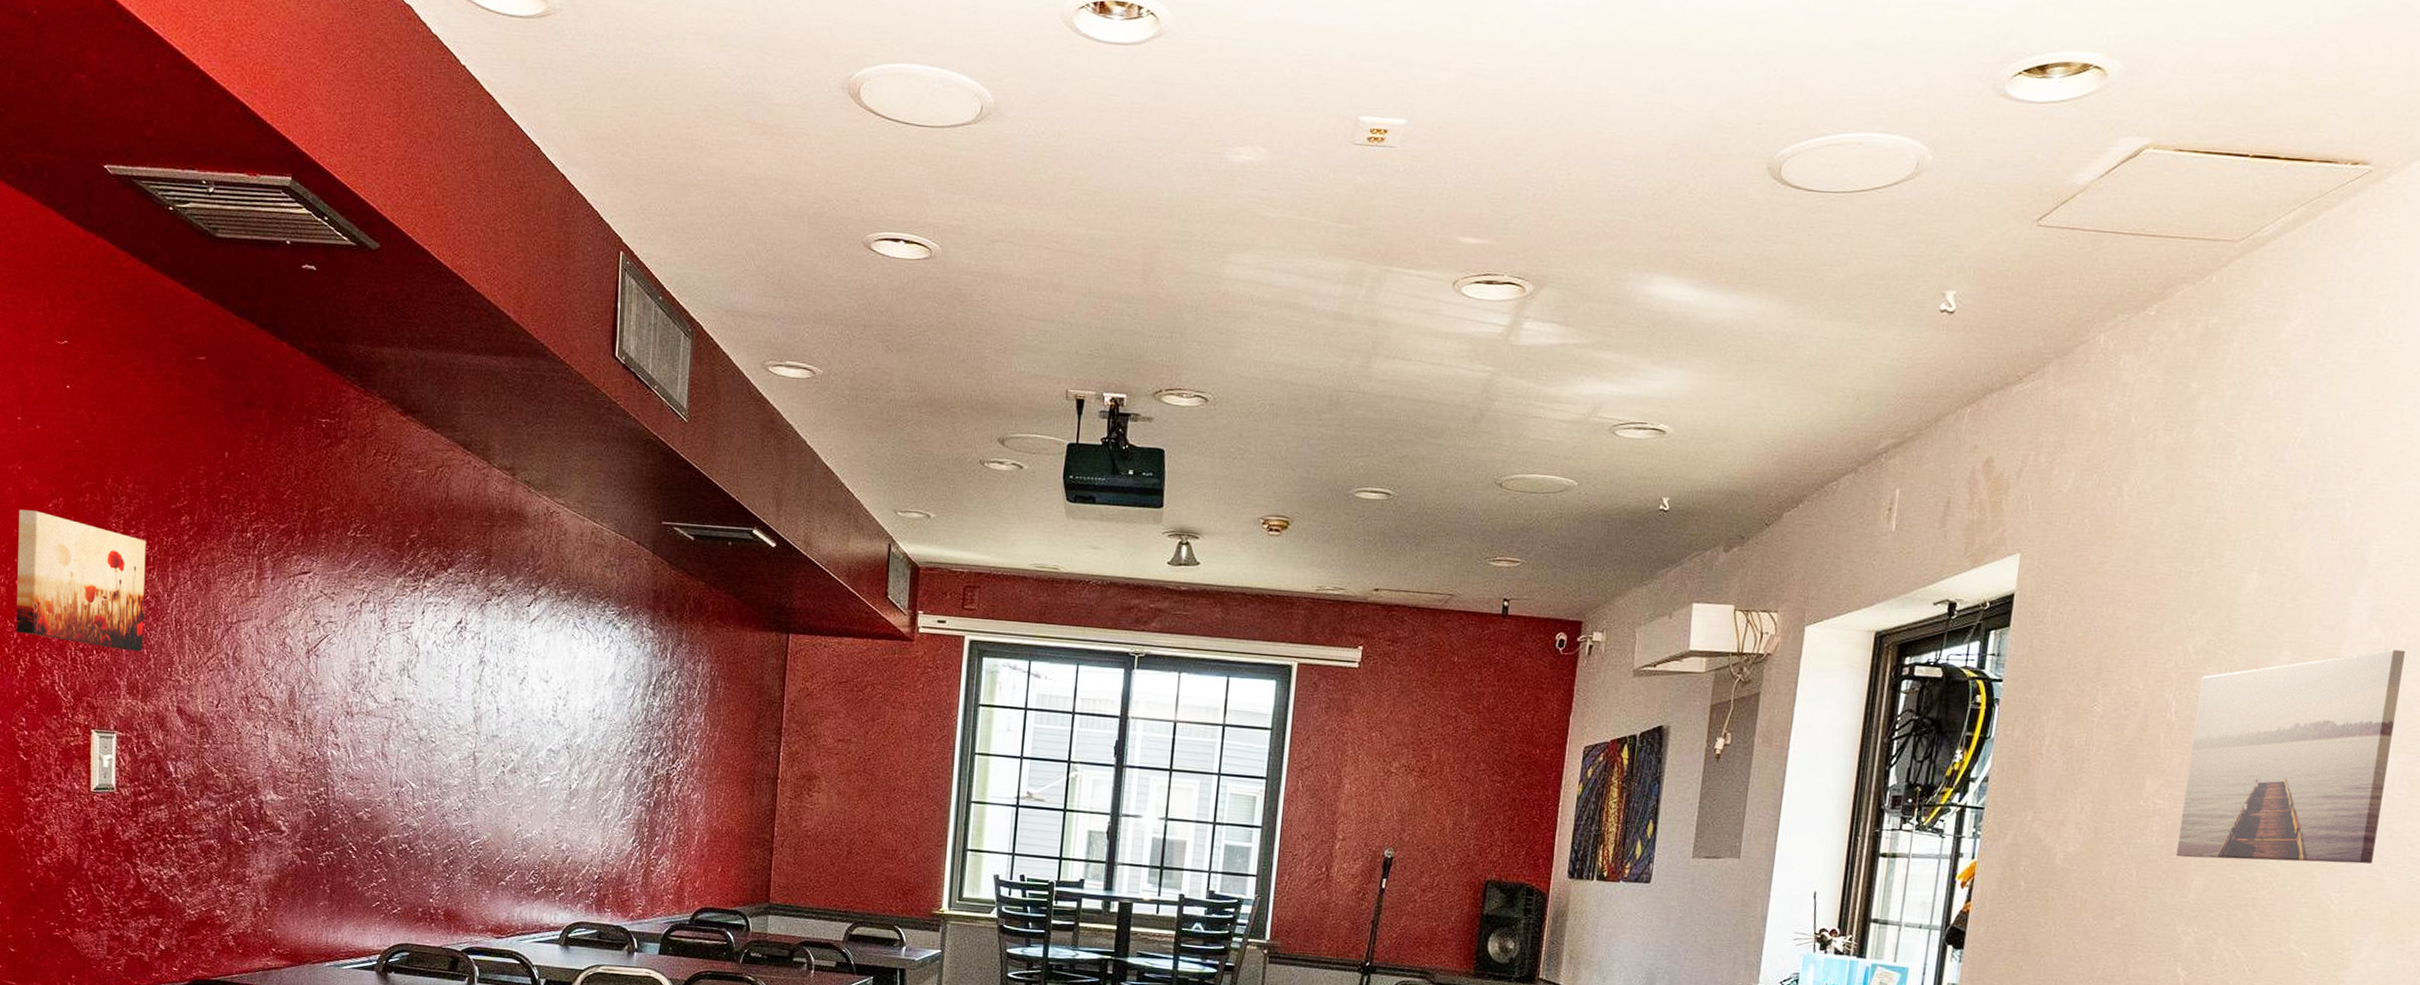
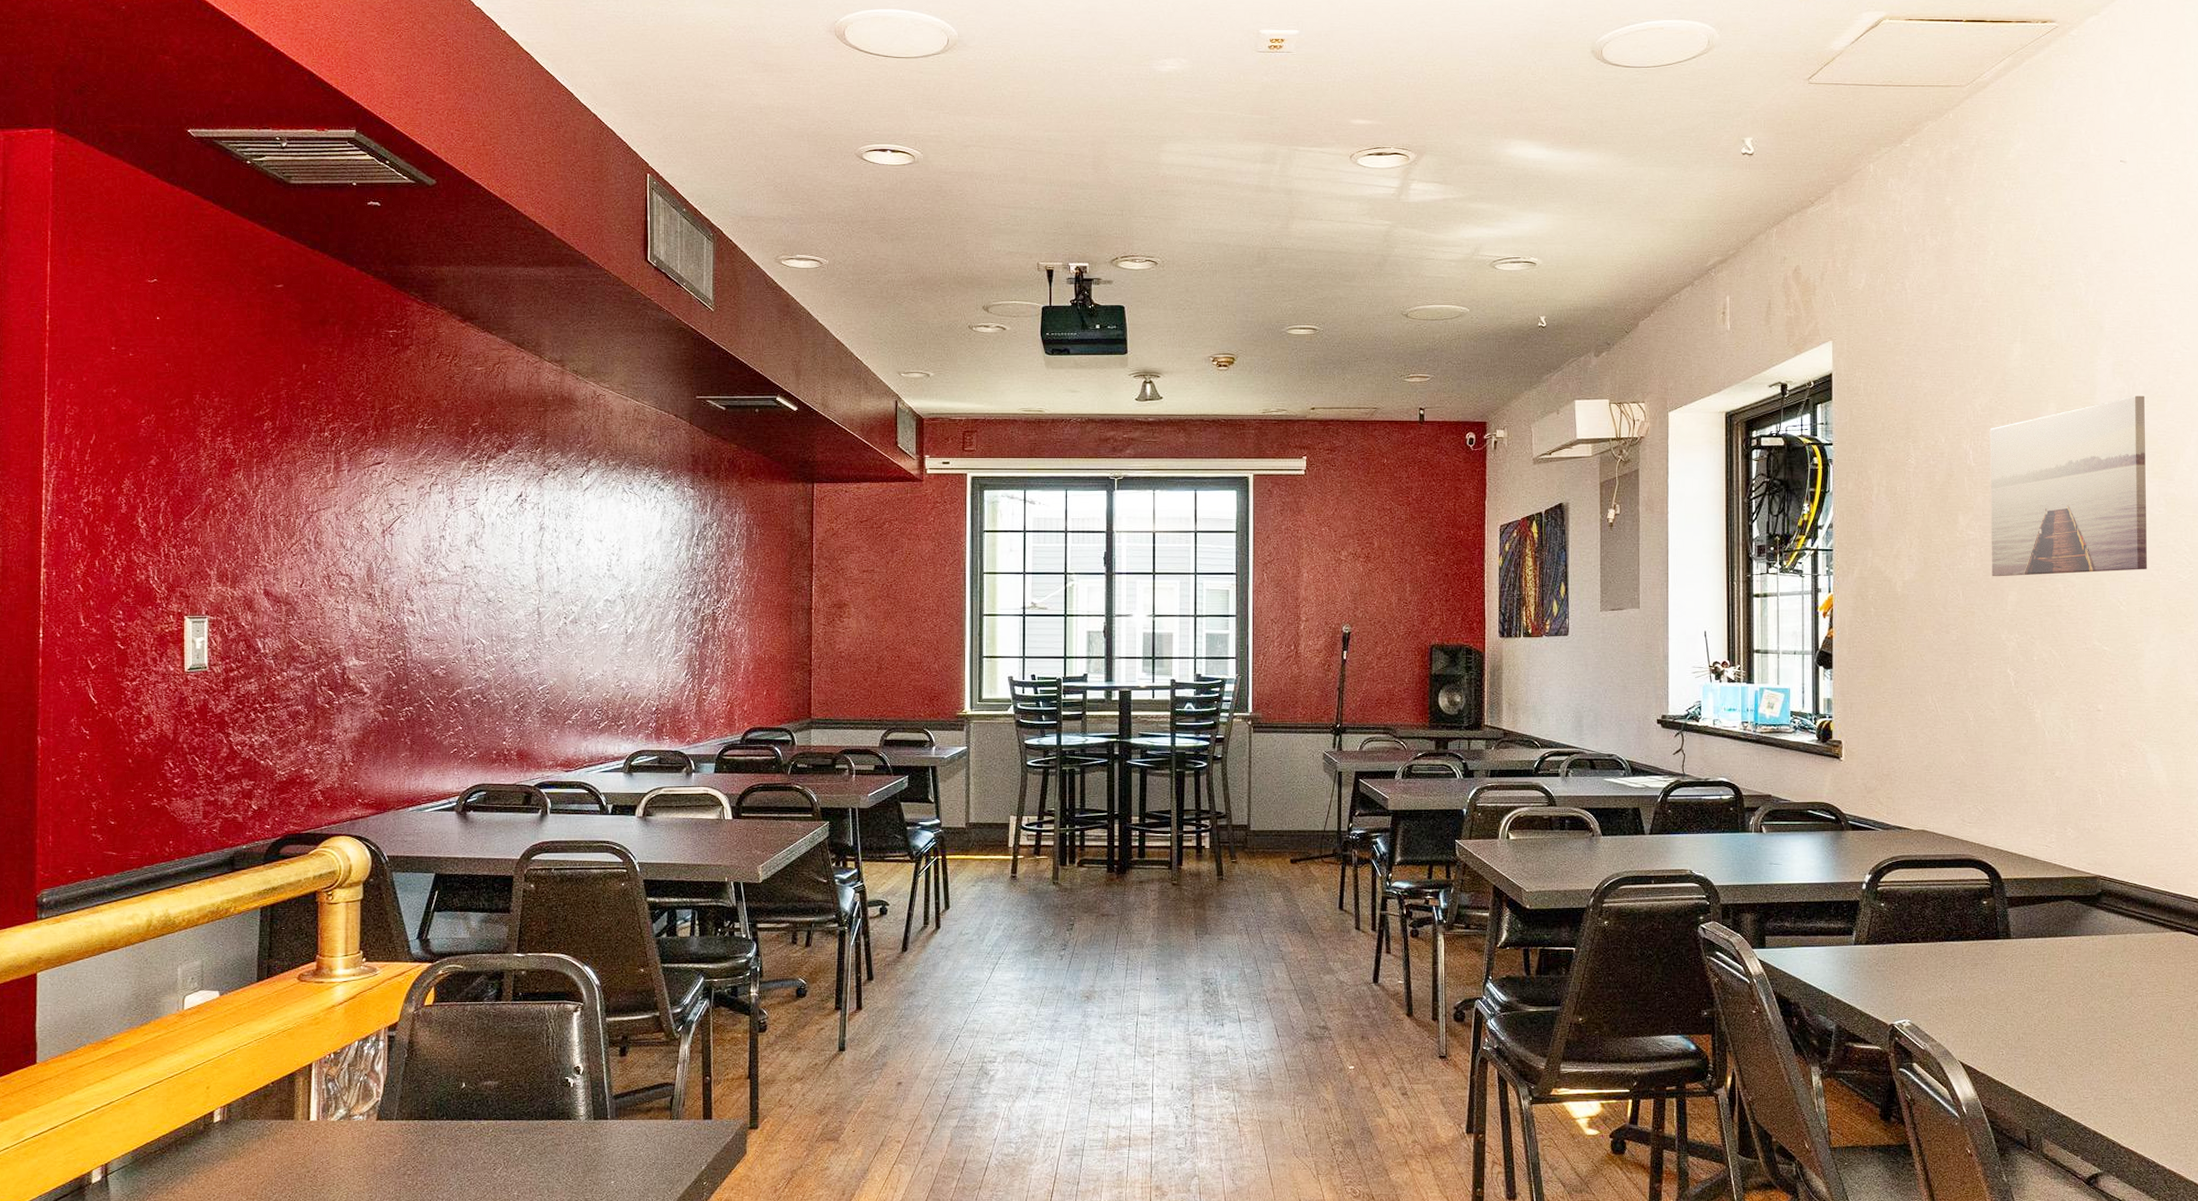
wall art: present [16,510,146,652] -> none [113,427,232,544]

